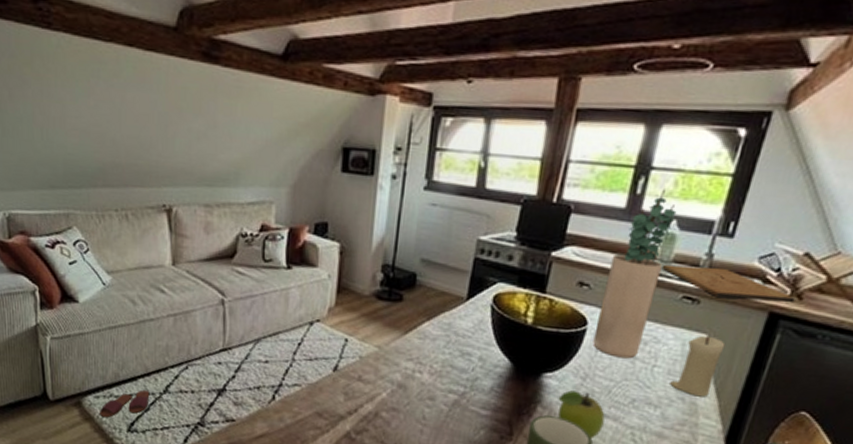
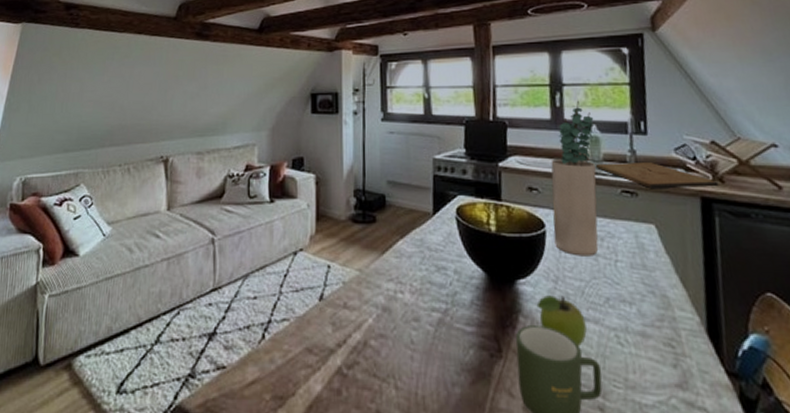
slippers: present [100,389,150,418] -> none [89,342,142,380]
candle: present [670,335,726,397] -> none [636,226,675,288]

